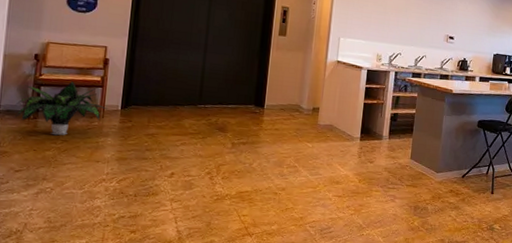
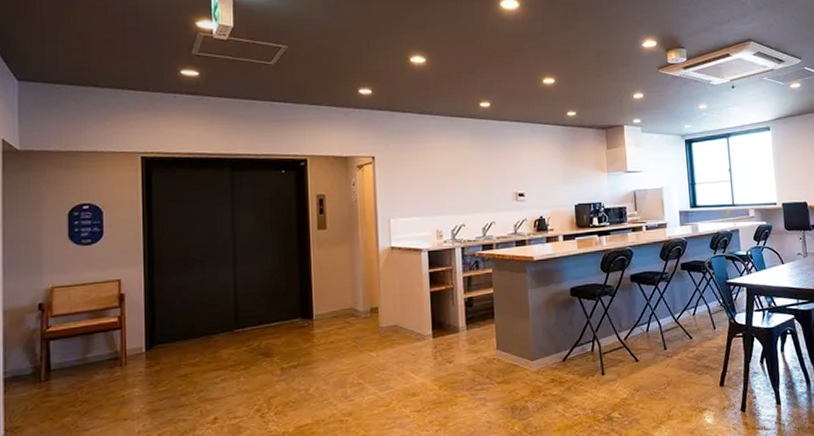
potted plant: present [15,81,109,136] -> none [22,328,131,397]

